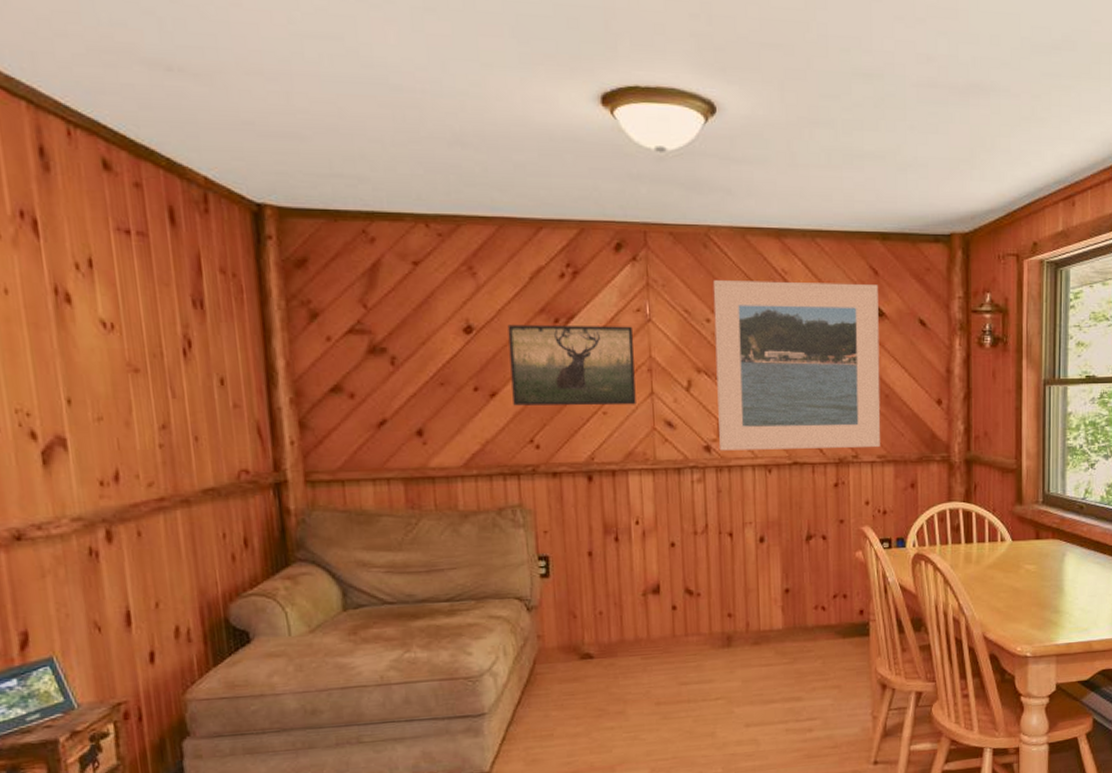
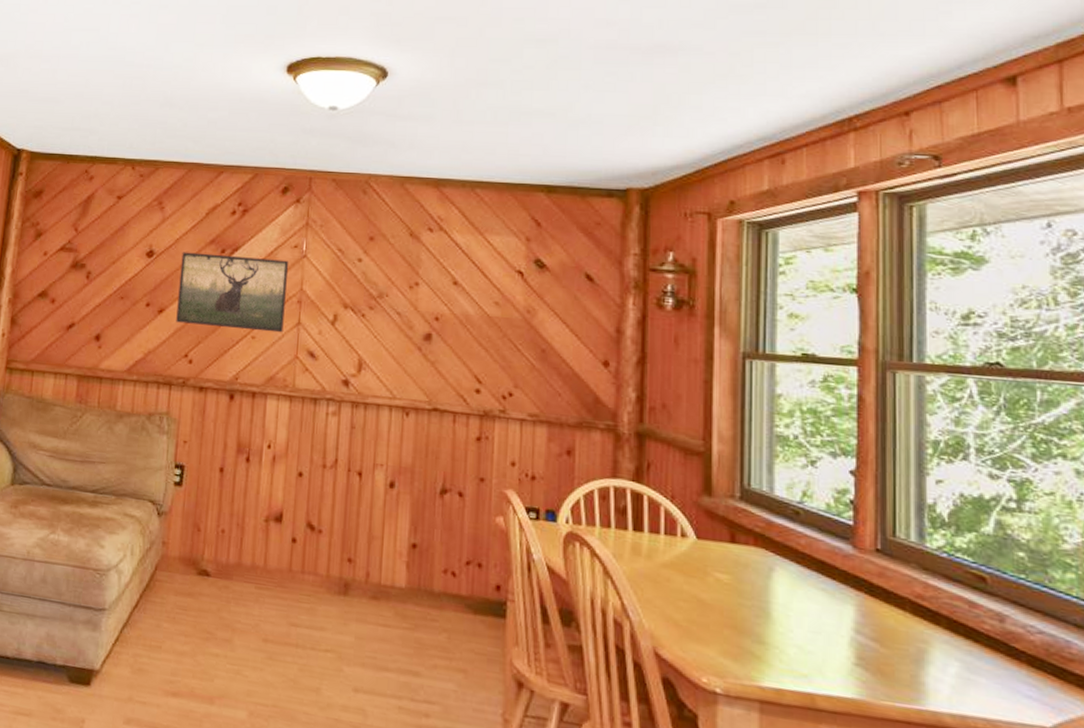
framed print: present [712,280,881,451] -> none [357,223,540,405]

